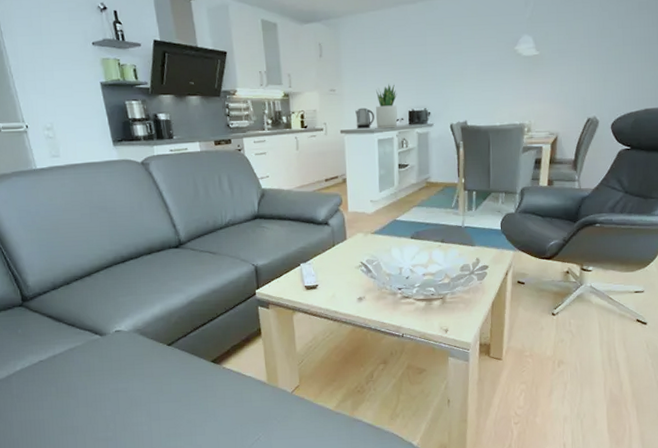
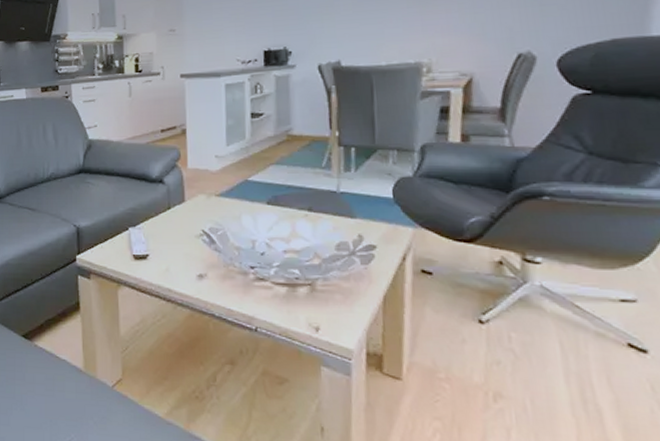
kettle: present [355,107,374,129] -> none [198,48,221,72]
planter: present [375,83,398,129] -> none [222,20,250,72]

